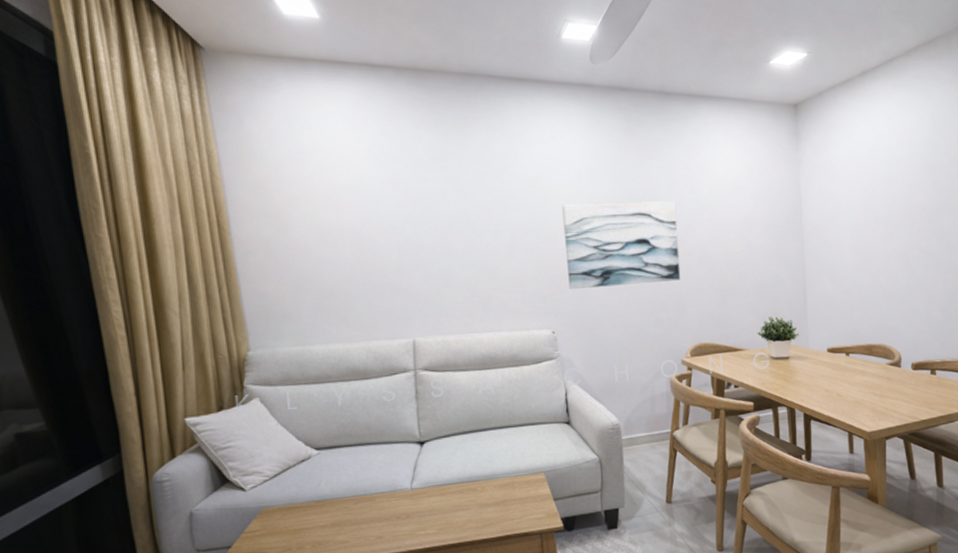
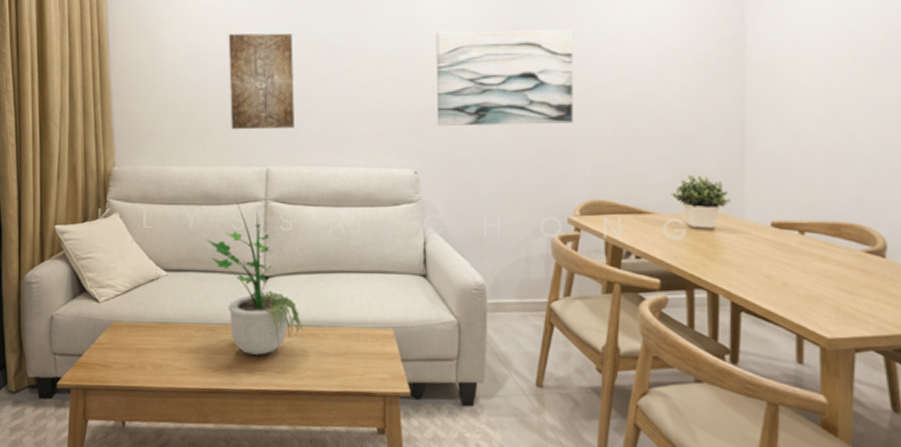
potted plant: none [357,374,461,517] -> present [206,201,302,355]
wall art: none [362,209,437,305] -> present [228,33,294,130]

